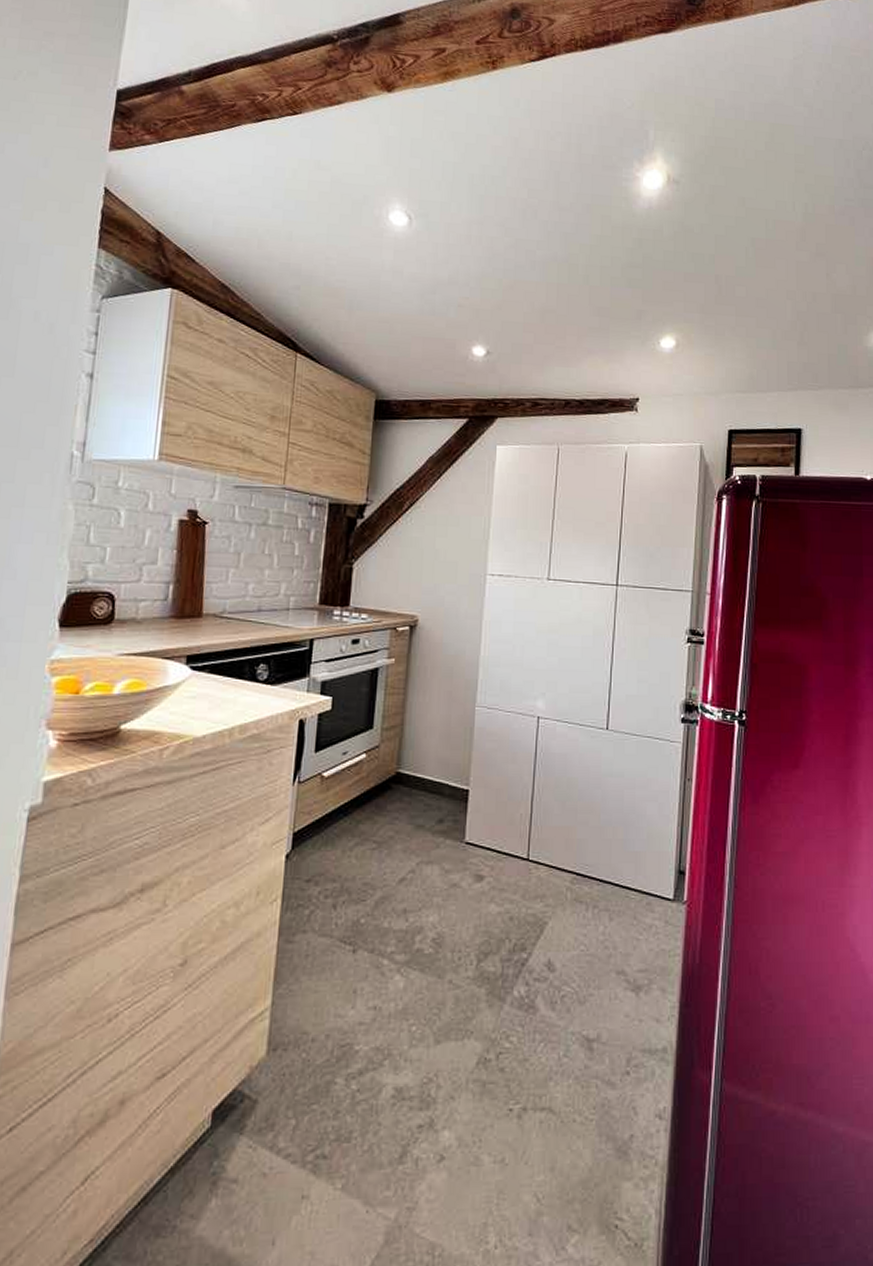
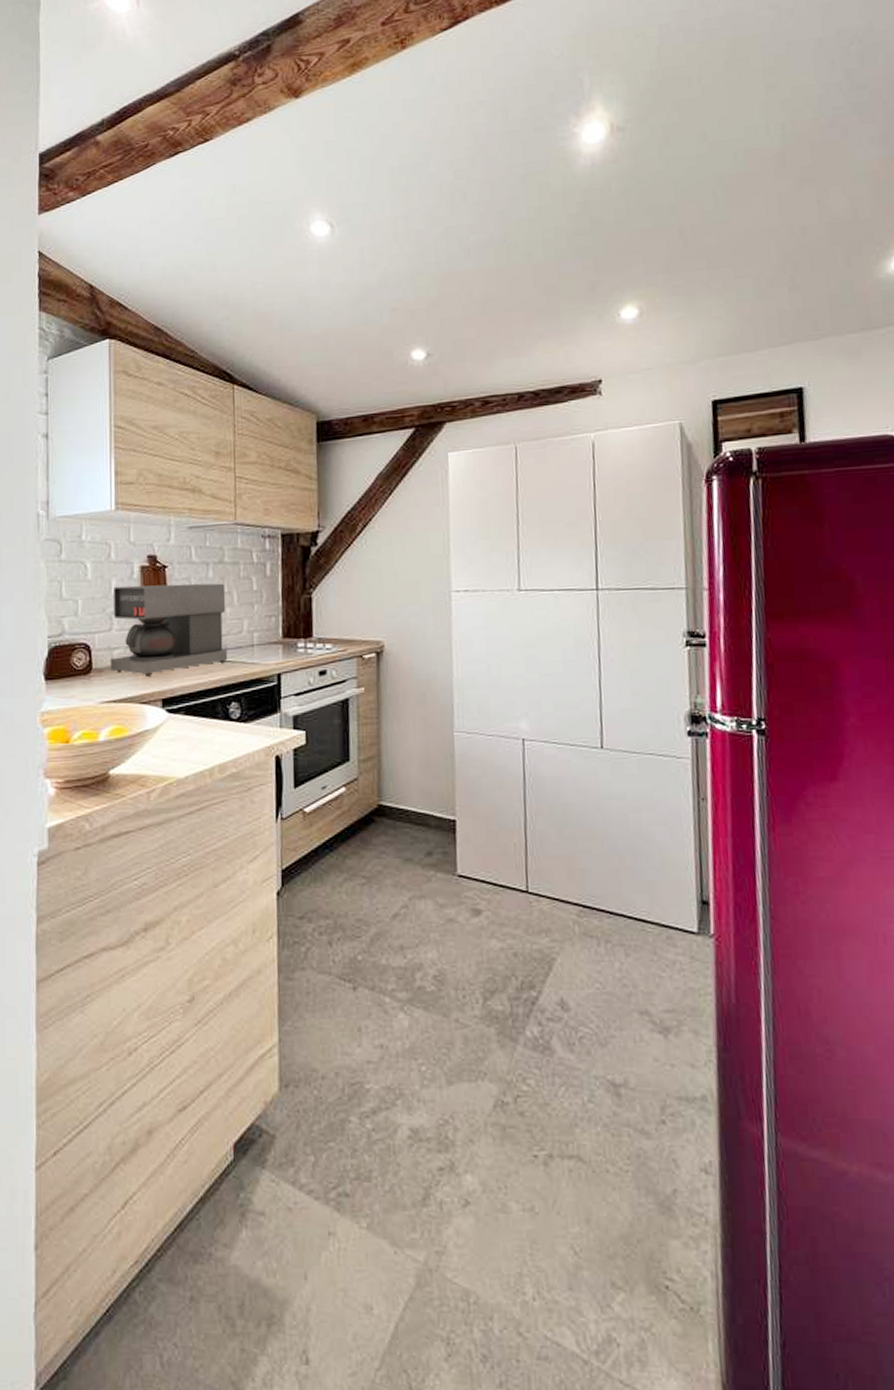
coffee maker: none [133,537,267,632] -> present [110,583,228,677]

